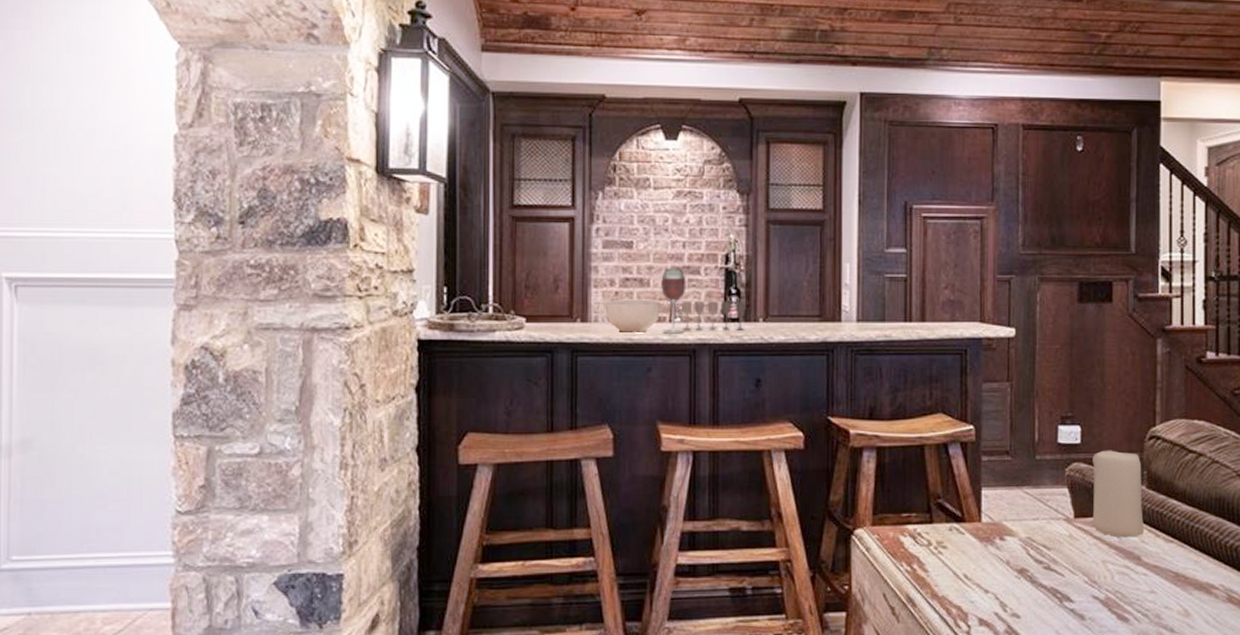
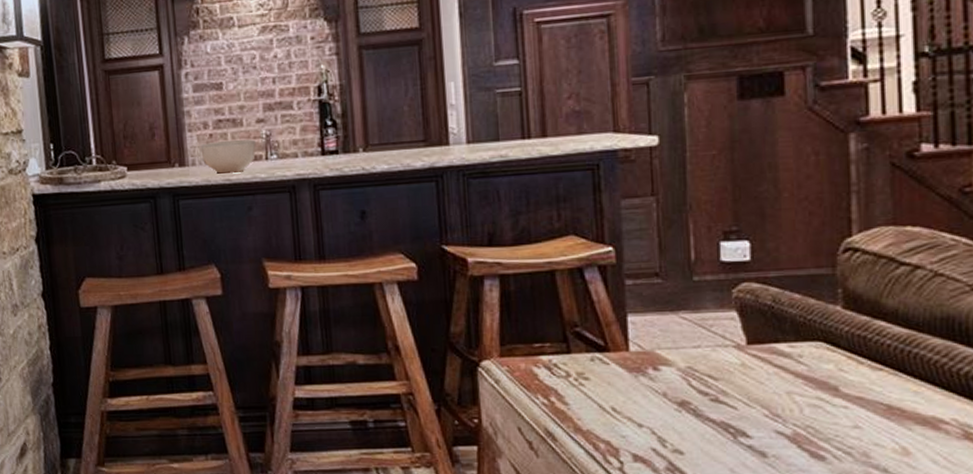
wineglass: present [661,268,686,334] -> none [254,104,282,172]
wine glass: present [682,301,745,332] -> none [277,132,345,168]
candle: present [1092,450,1145,538] -> none [767,266,842,366]

